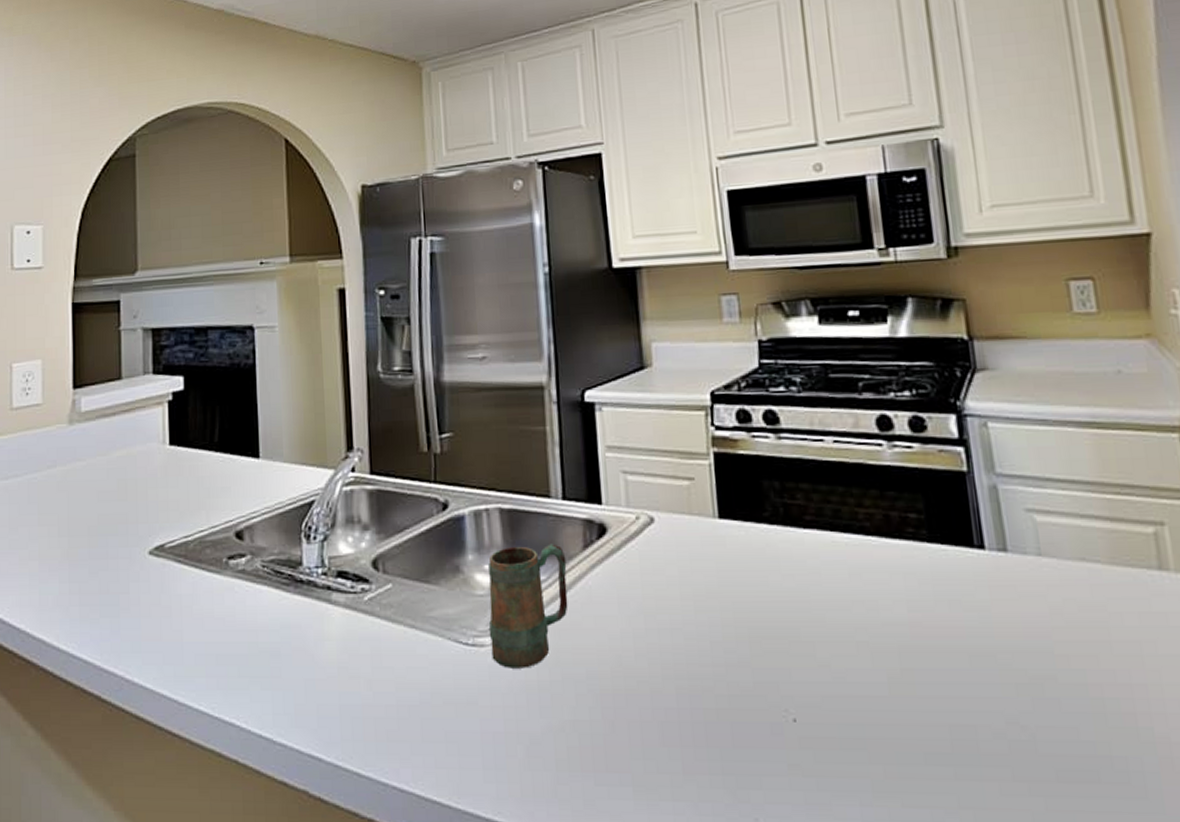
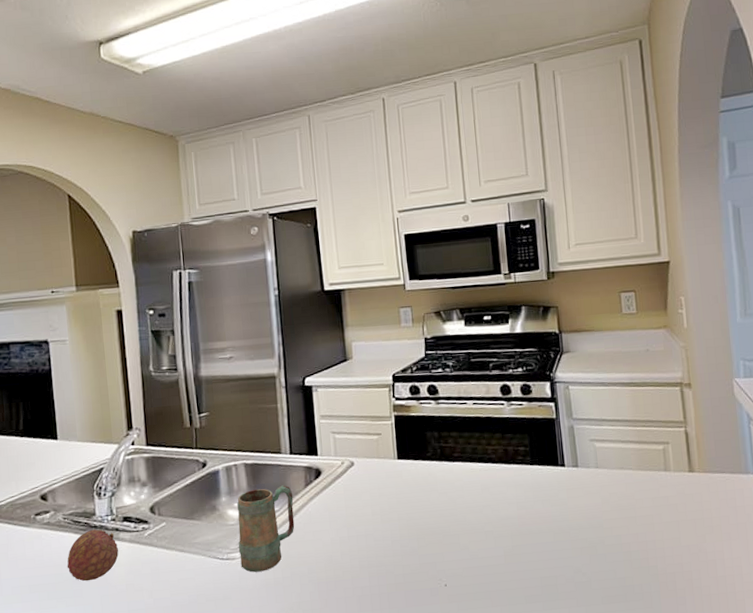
fruit: none [264,585,330,657] -> present [67,529,119,581]

